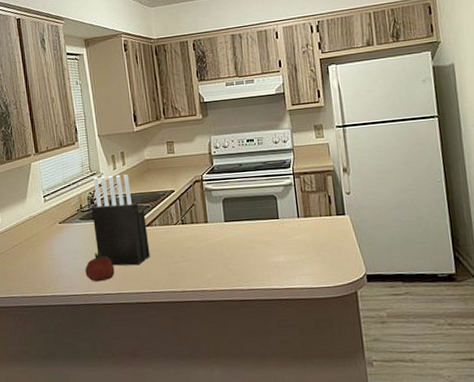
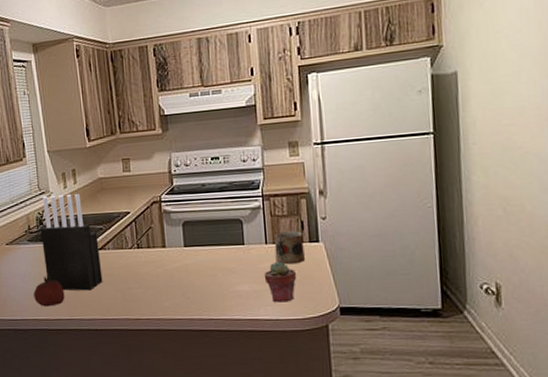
potted succulent: none [297,233,327,272] -> present [264,261,297,303]
mug: none [305,205,333,237] -> present [274,231,305,265]

